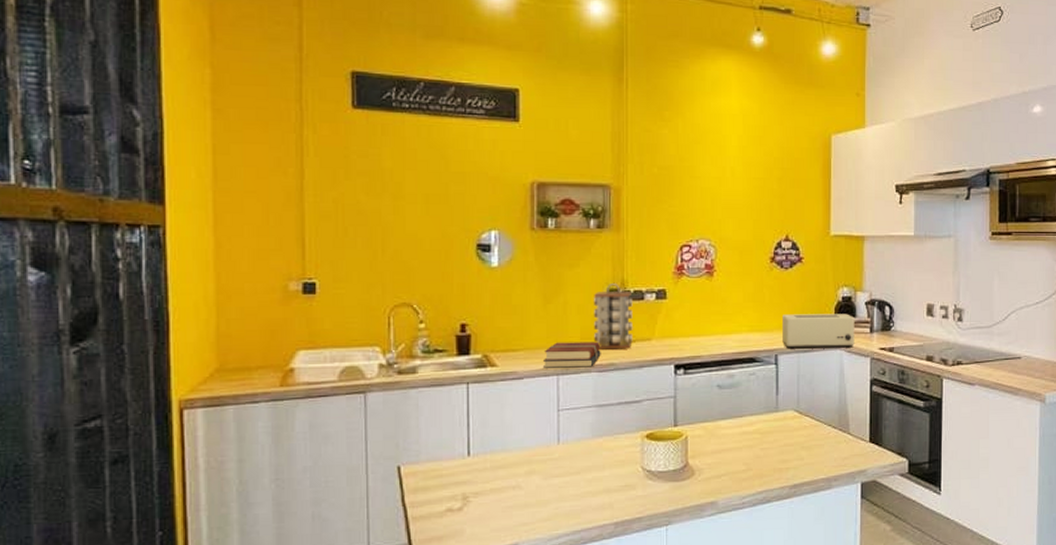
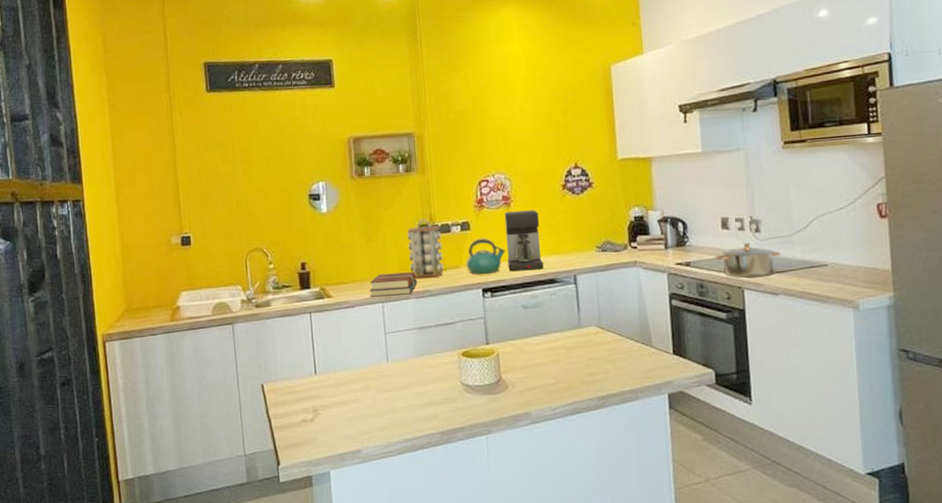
kettle: none [659,309,704,348] -> present [466,238,506,274]
coffee maker: none [706,282,744,348] -> present [504,210,544,272]
toaster: present [783,313,855,349] -> none [578,232,650,269]
cooking pot: none [917,331,980,367] -> present [714,243,781,279]

